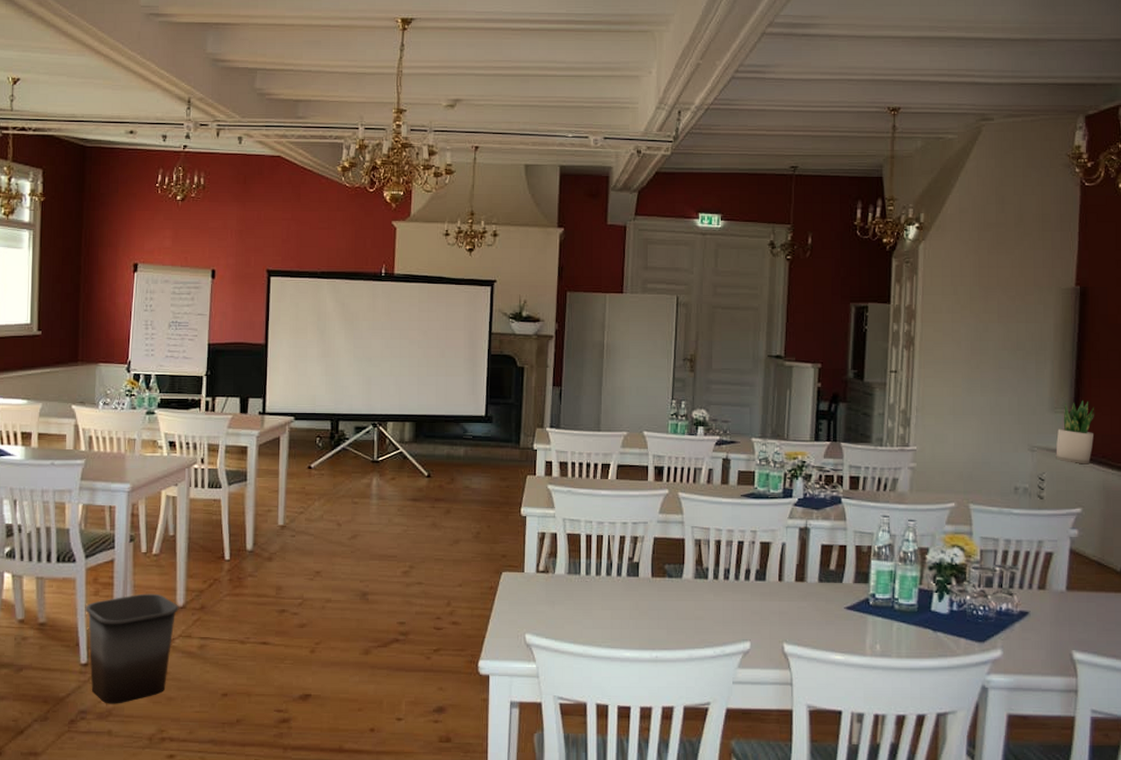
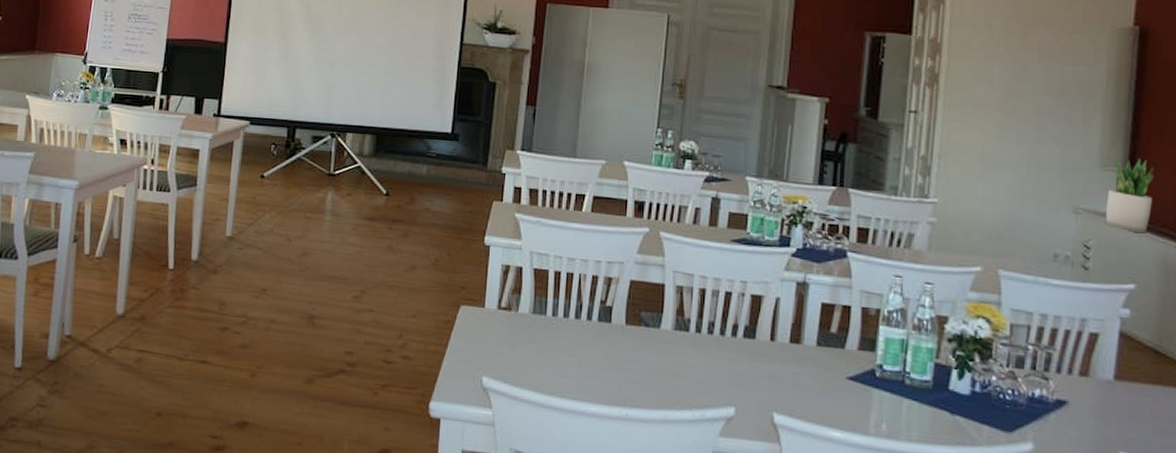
waste bin: present [85,593,179,704] -> none [23,298,119,414]

